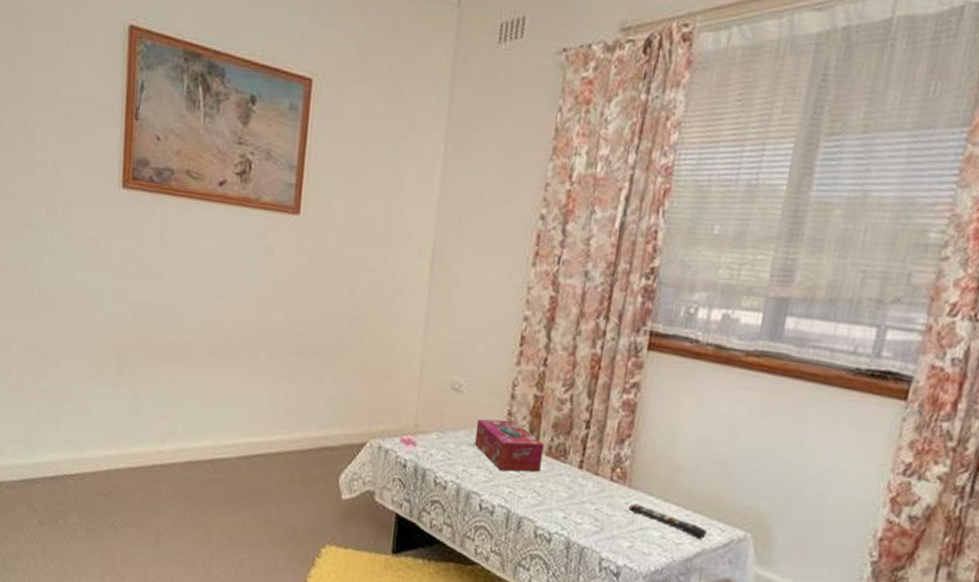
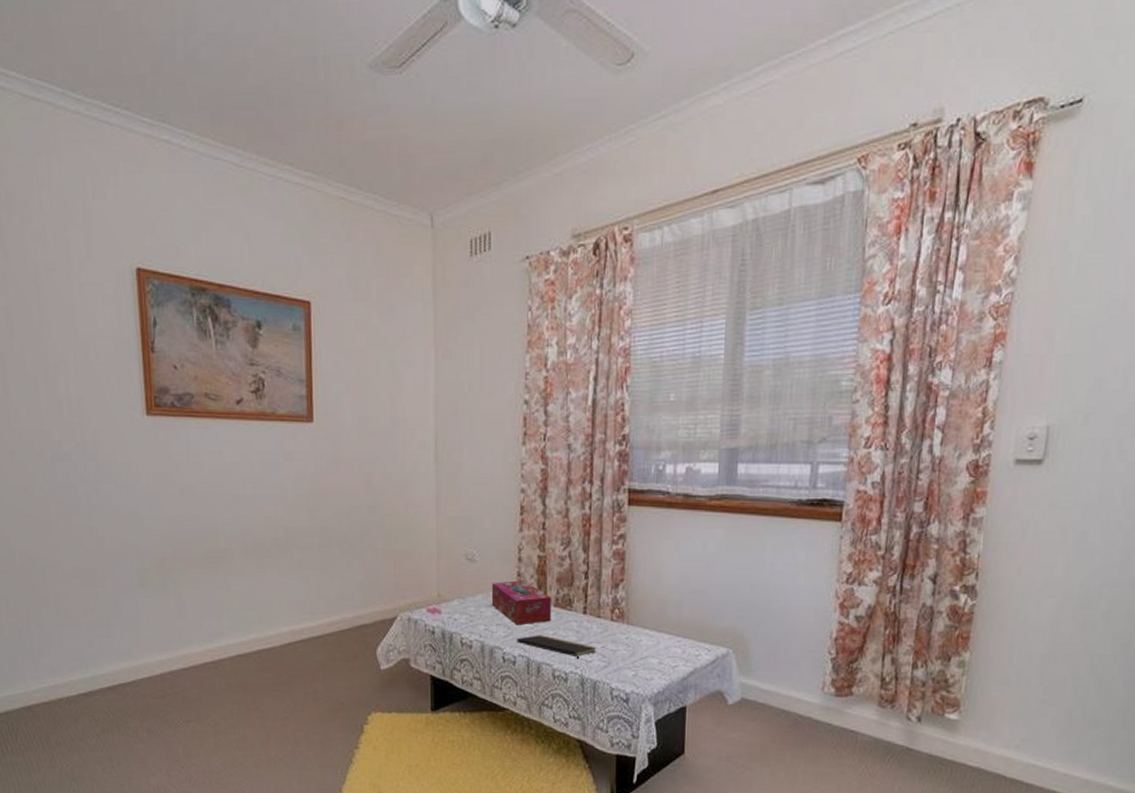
notepad: none [498,484,590,519] -> present [517,635,597,659]
remote control: present [628,503,708,539] -> none [628,638,697,660]

